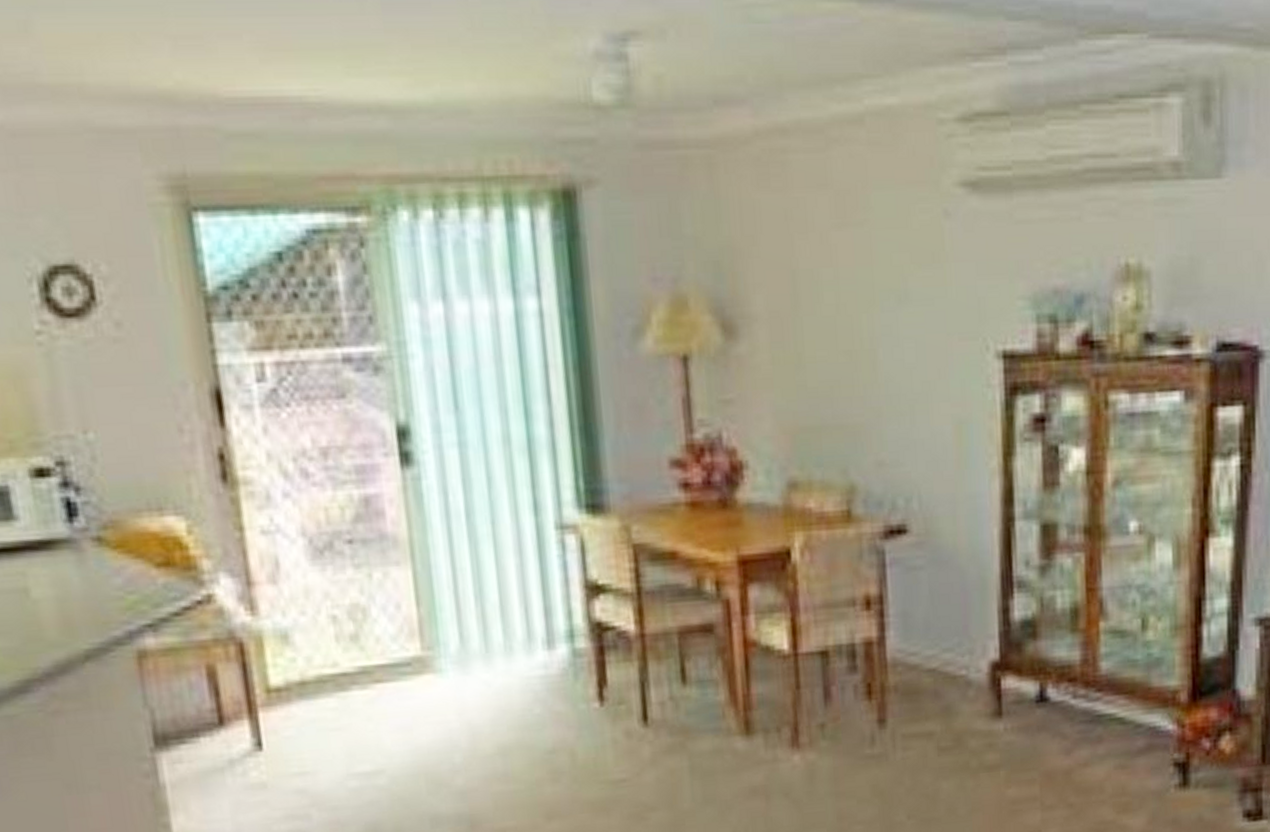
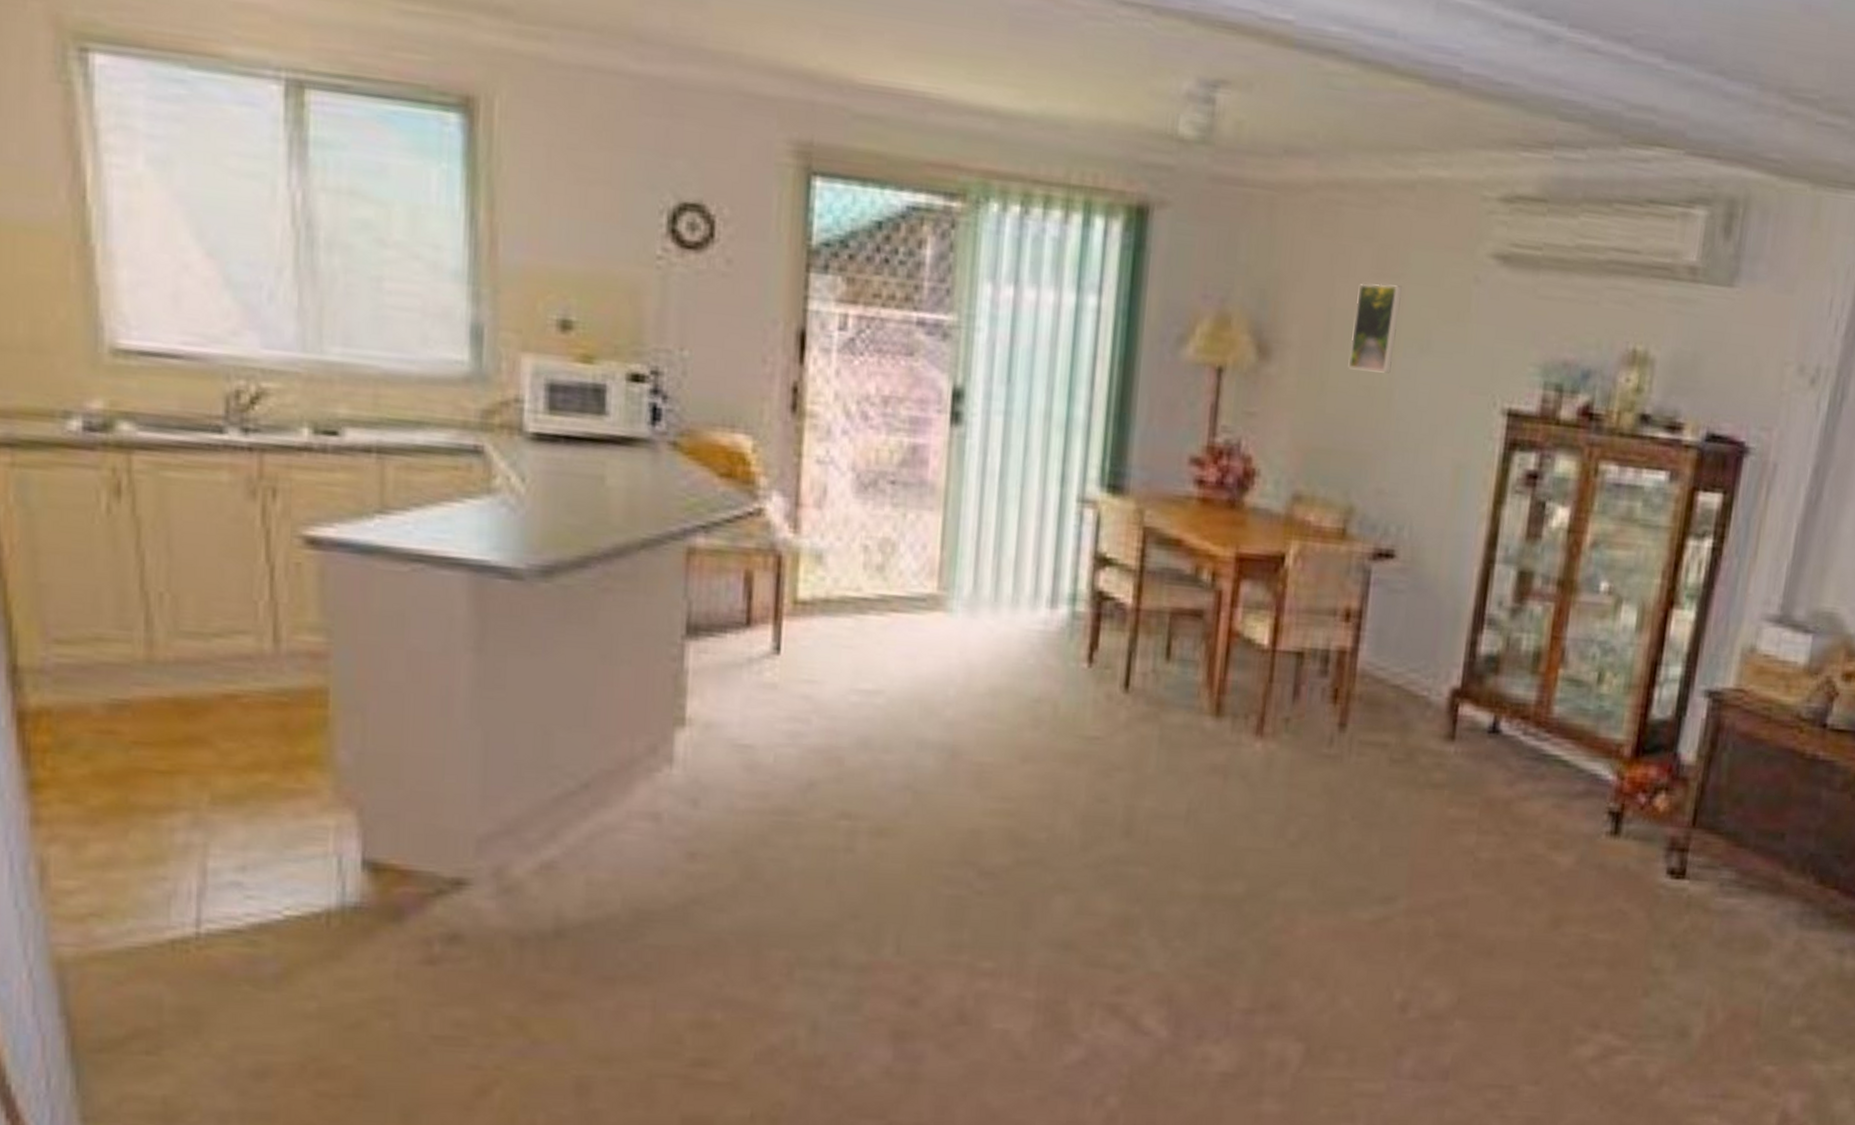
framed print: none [820,233,871,335] -> present [1348,283,1402,373]

